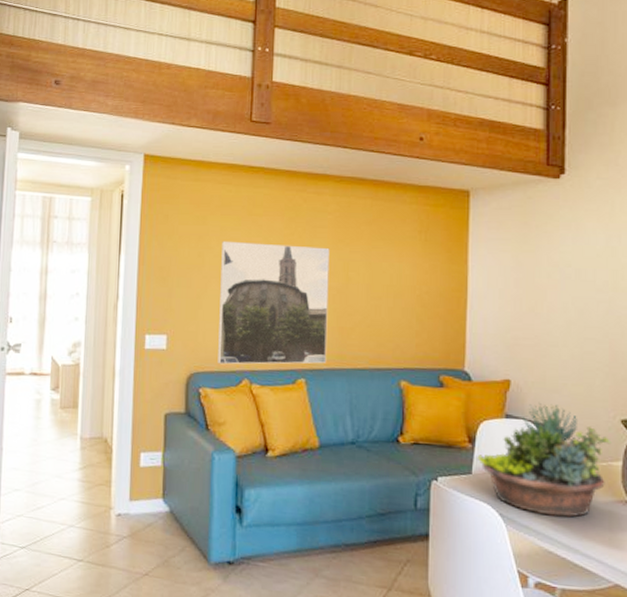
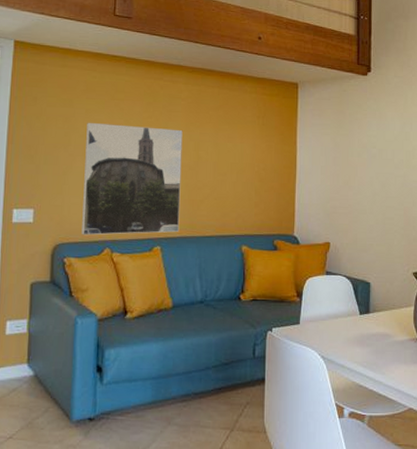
succulent planter: present [477,402,612,518] -> none [304,260,406,355]

